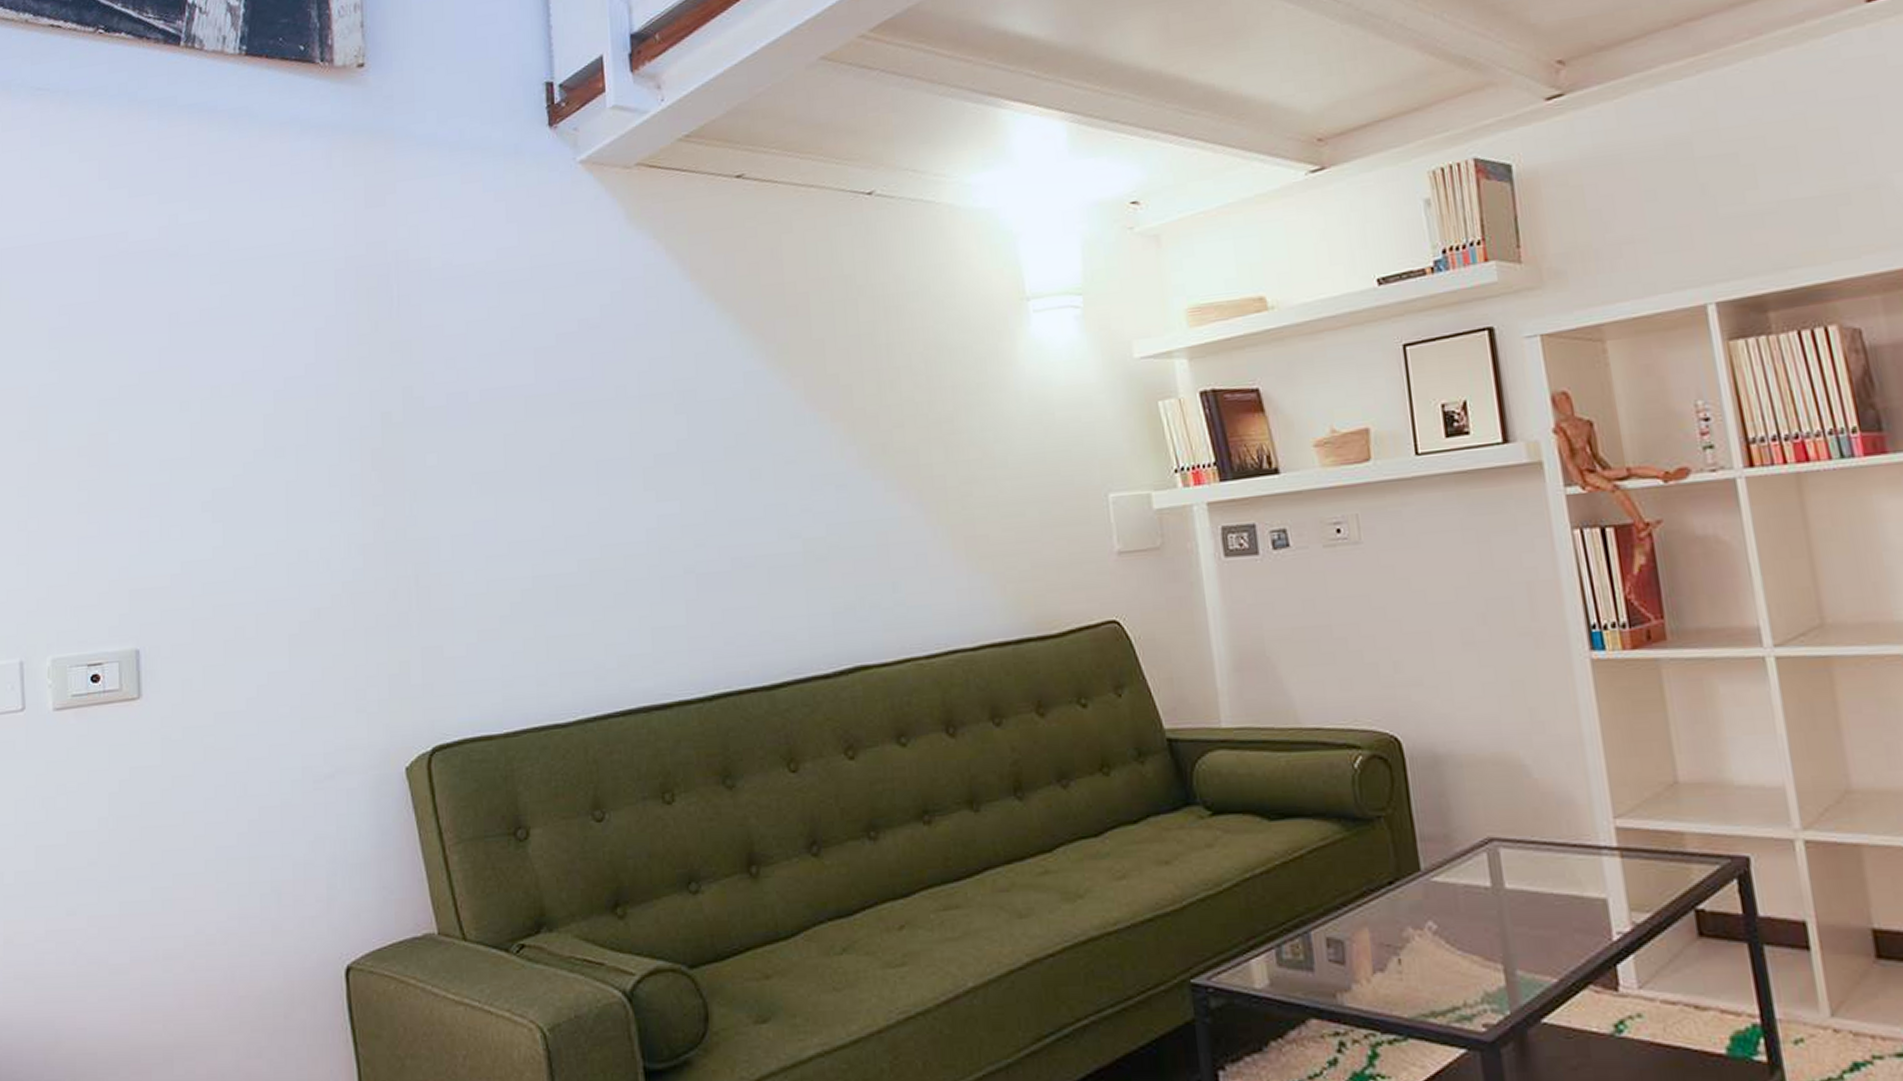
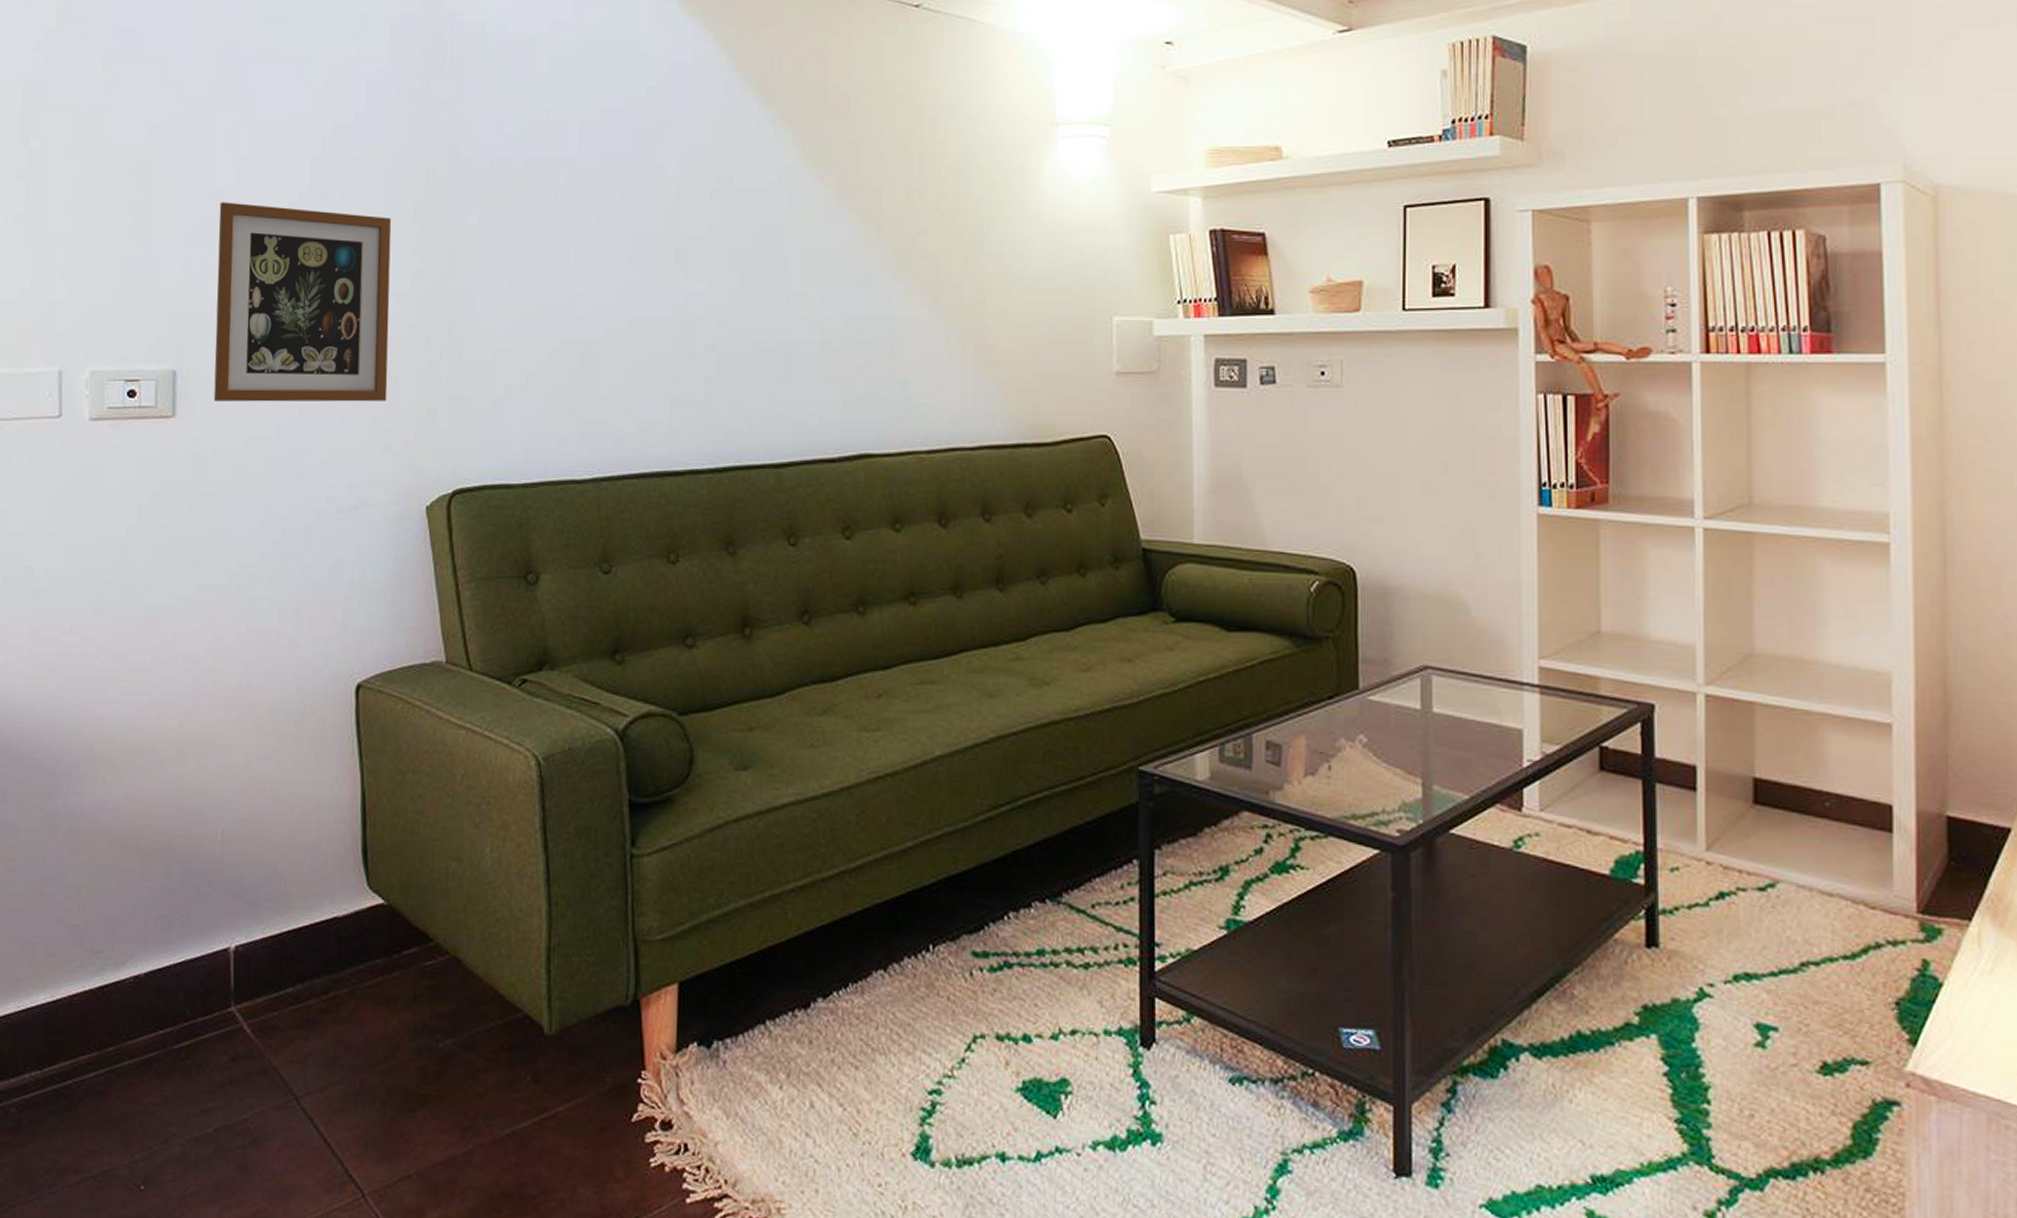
picture frame: none [174,467,357,678] -> present [213,202,392,402]

